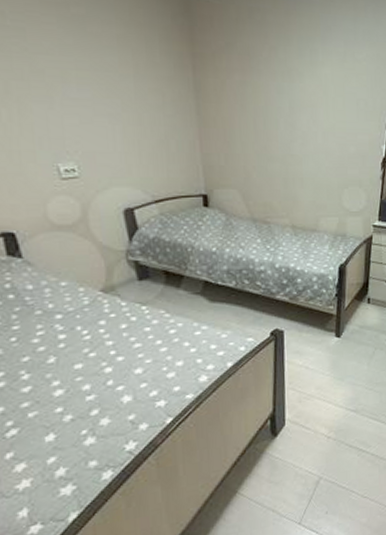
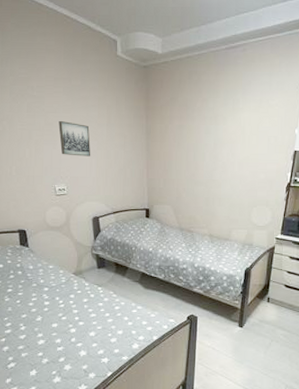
wall art: none [54,66,113,122] -> present [58,120,91,157]

